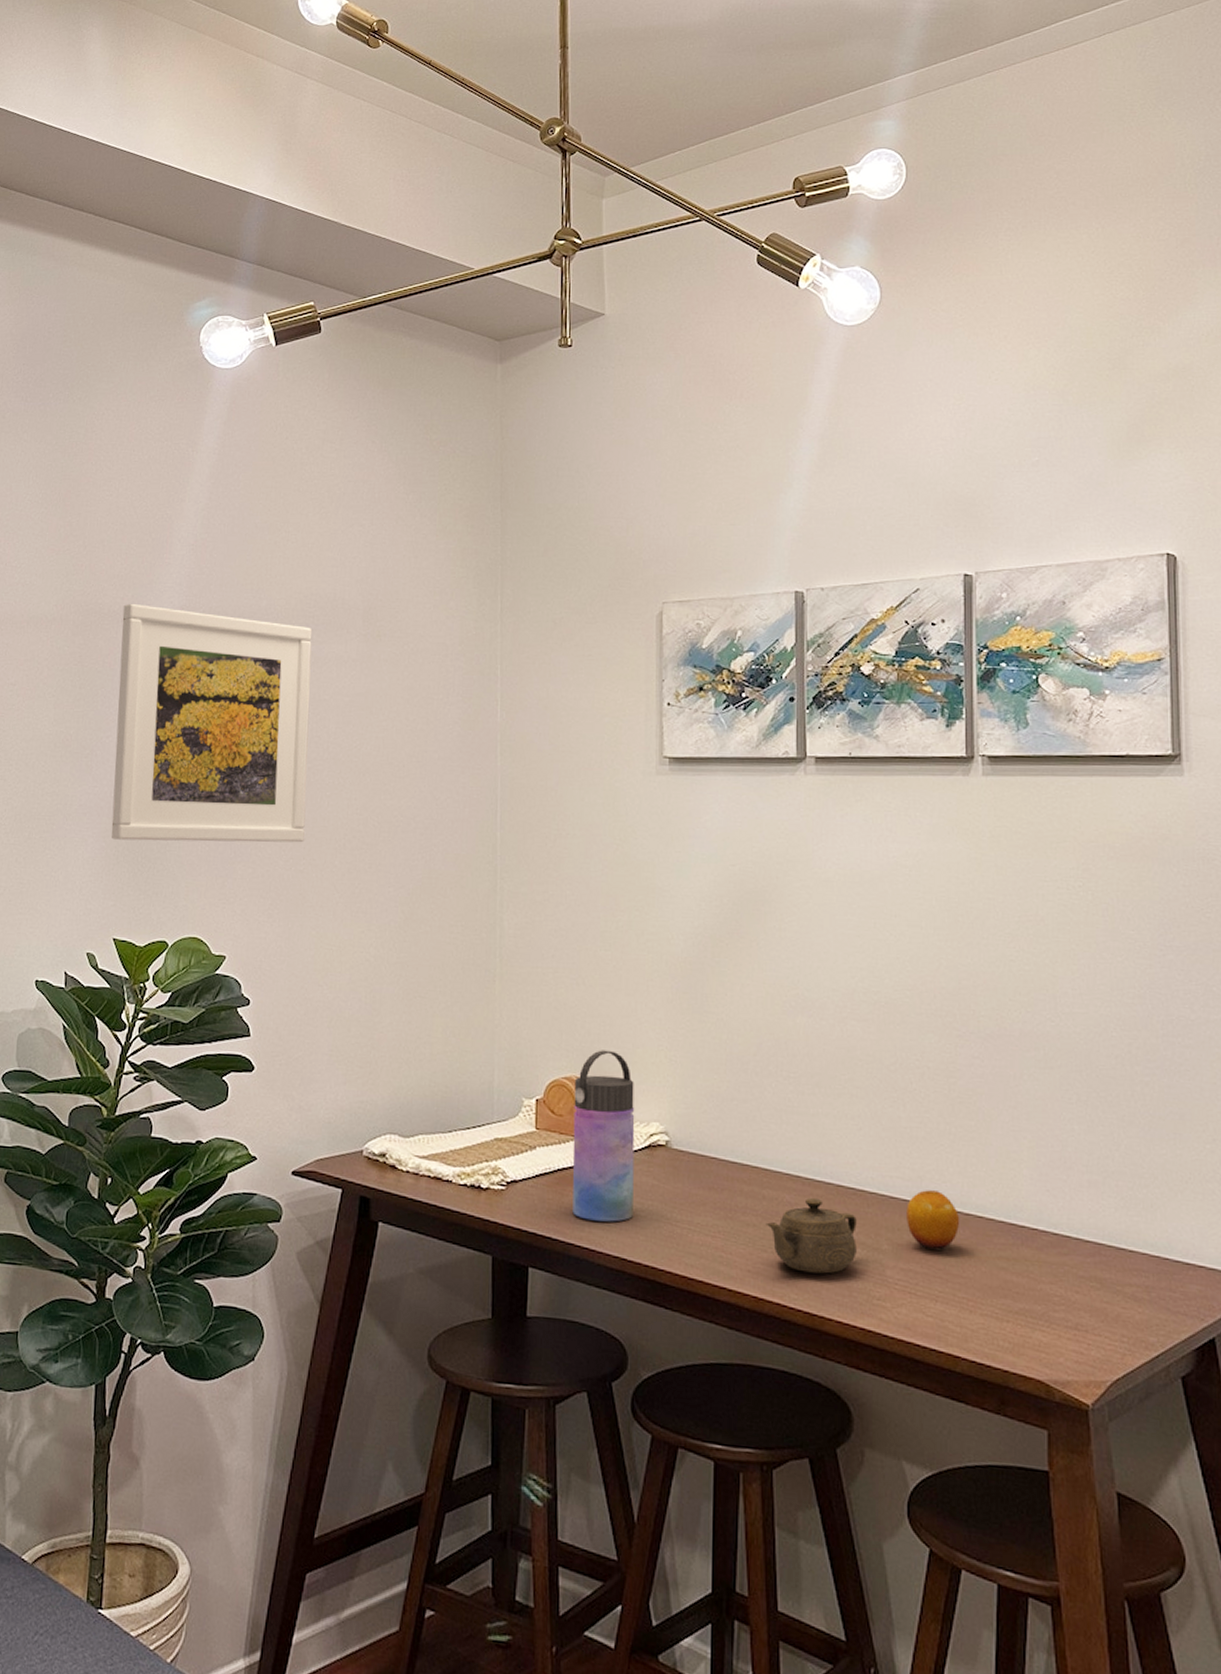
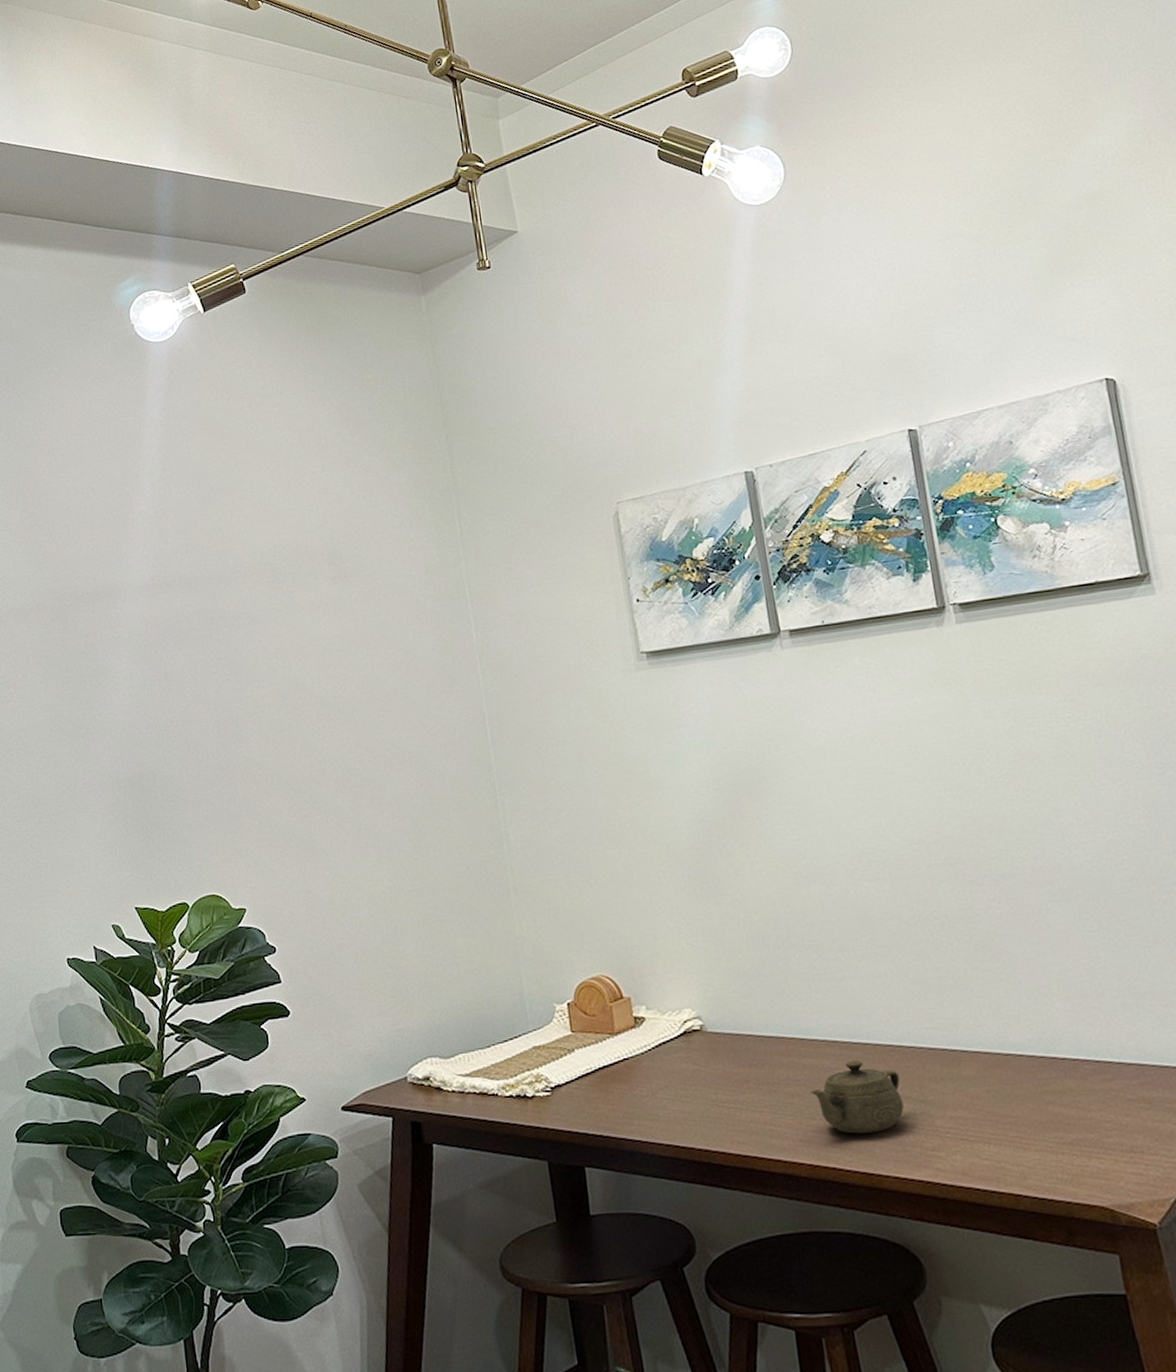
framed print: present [111,603,313,843] -> none [96,579,304,812]
water bottle: present [572,1050,635,1222] -> none [602,945,679,1113]
fruit: present [907,1190,960,1251] -> none [946,1036,1002,1095]

